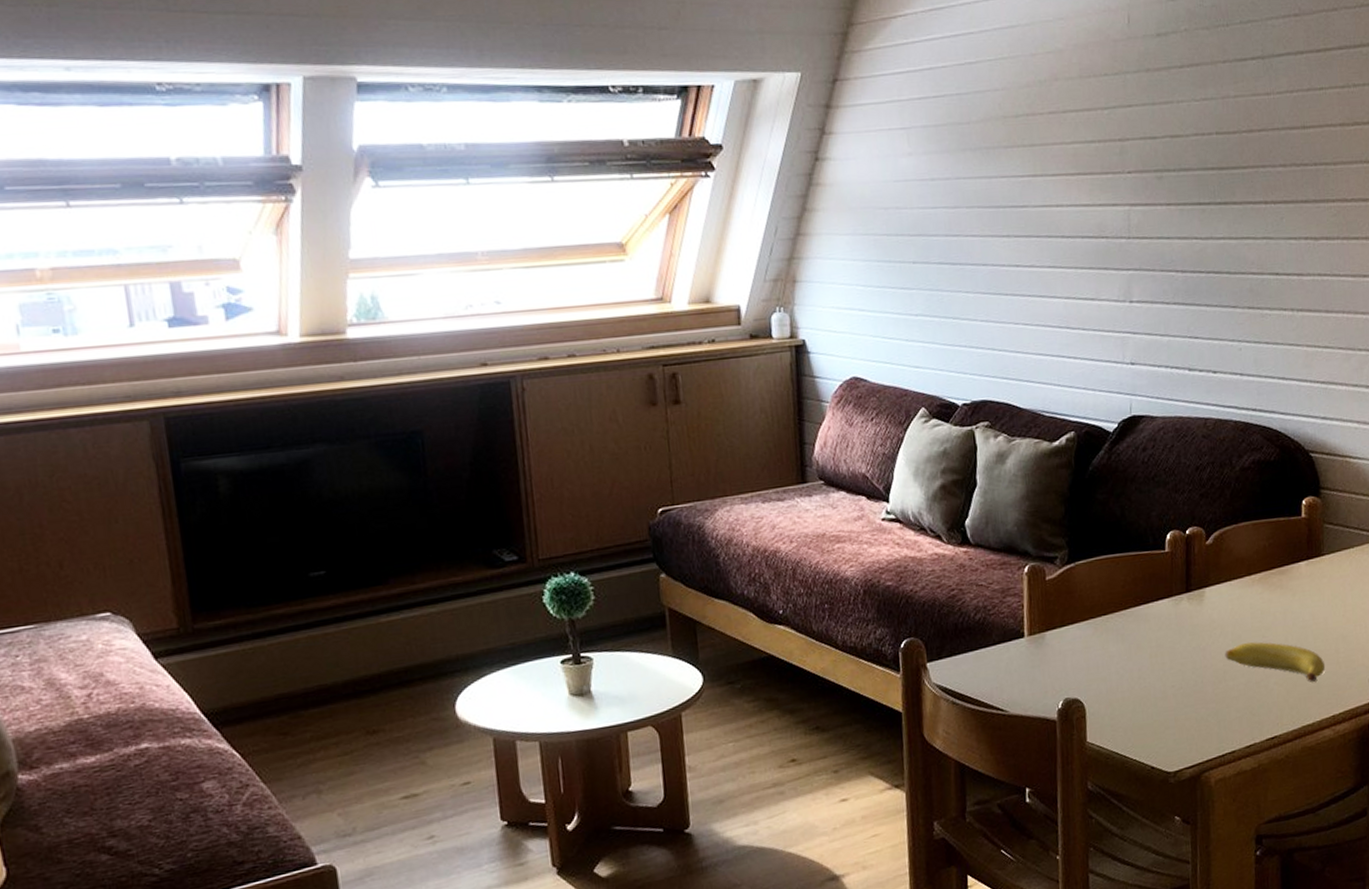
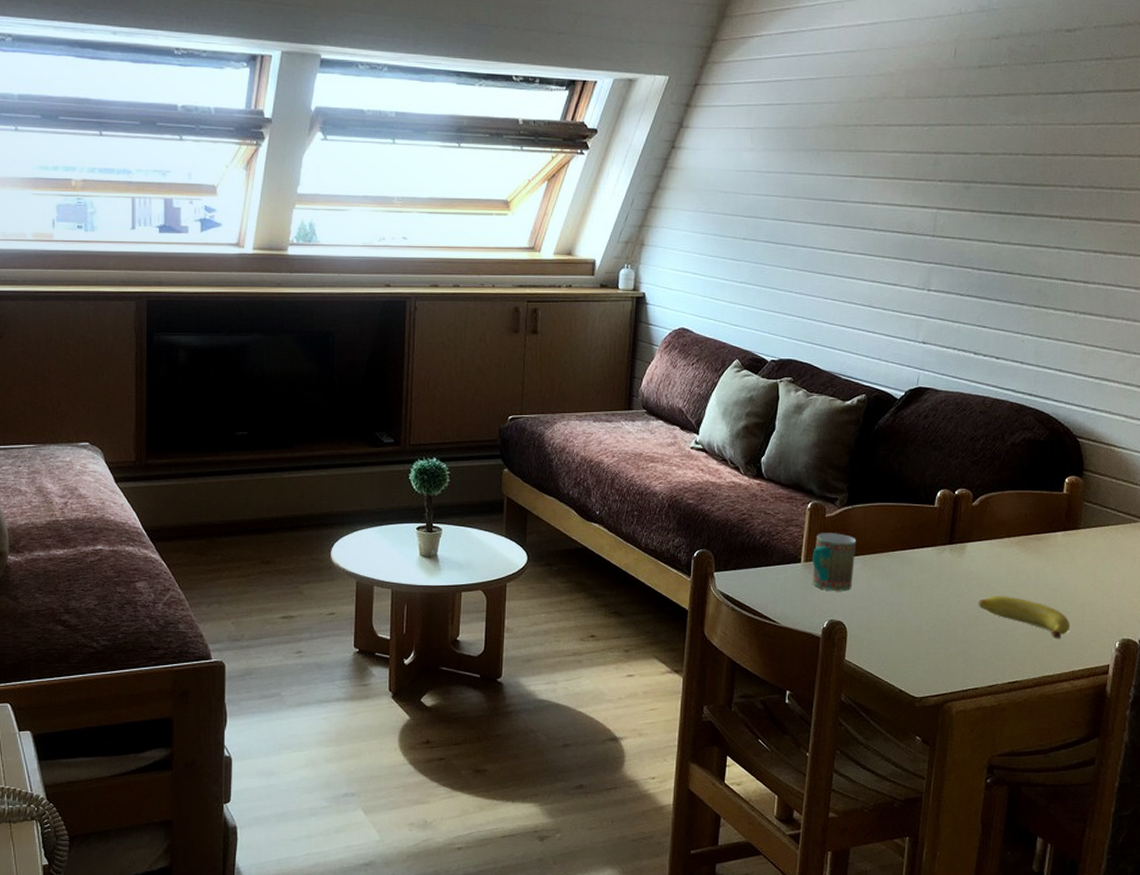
mug: none [1036,597,1085,666] -> present [812,533,857,592]

